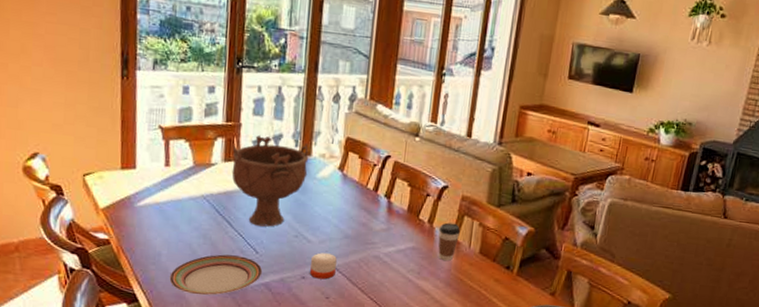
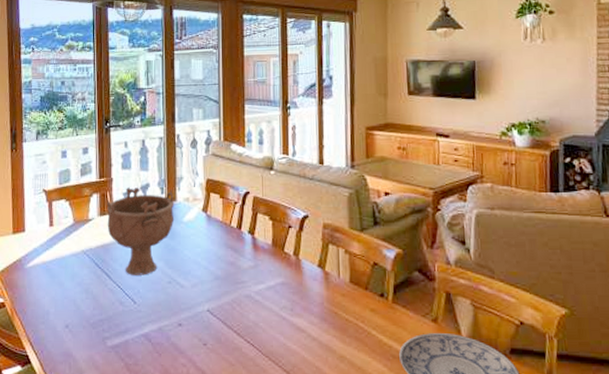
plate: present [169,254,263,295] -> none [57,308,141,351]
candle: present [310,253,337,280] -> none [186,297,210,325]
coffee cup: present [438,222,460,262] -> none [304,253,327,294]

